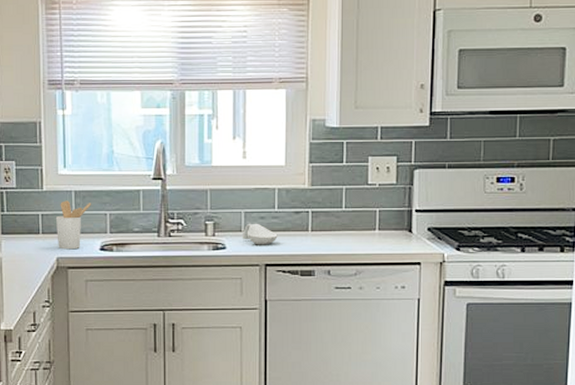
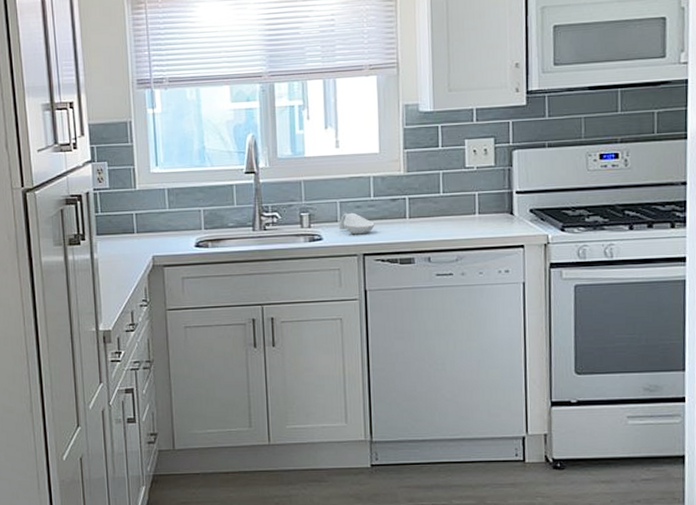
utensil holder: present [55,200,92,250] -> none [149,198,185,248]

